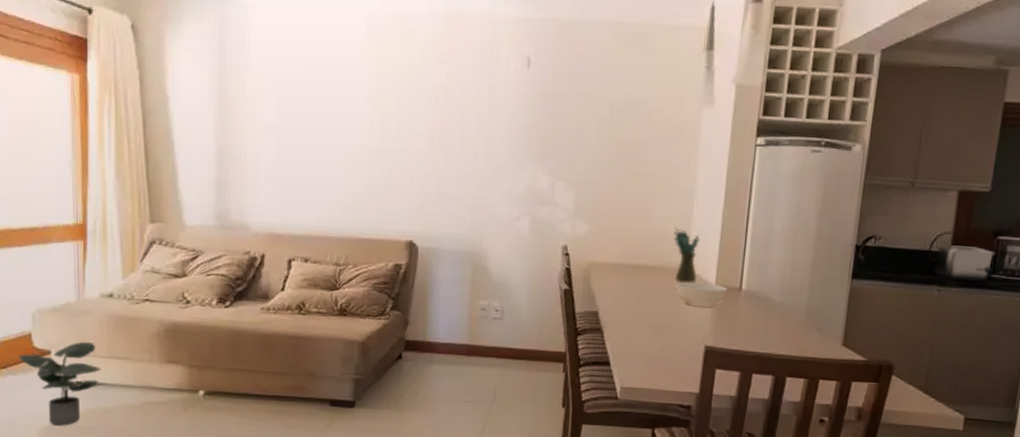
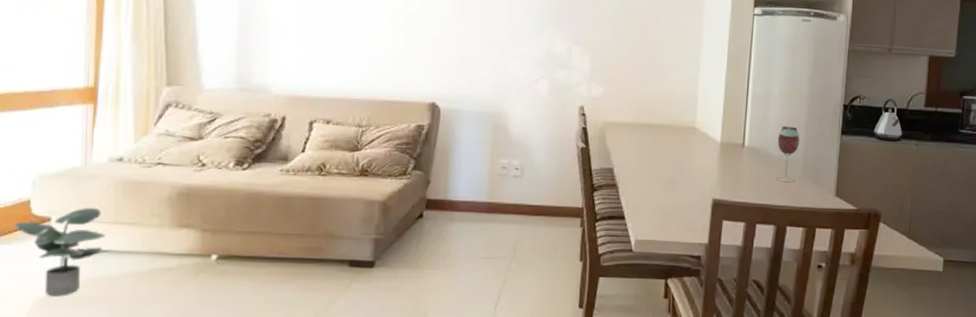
vase: present [673,228,700,284] -> none [682,89,706,141]
bowl: present [675,281,728,307] -> none [684,139,732,163]
wineglass: none [776,268,804,330] -> present [776,126,800,183]
kettle: none [889,238,924,288] -> present [873,98,903,142]
toaster: present [934,245,994,282] -> none [911,104,961,137]

